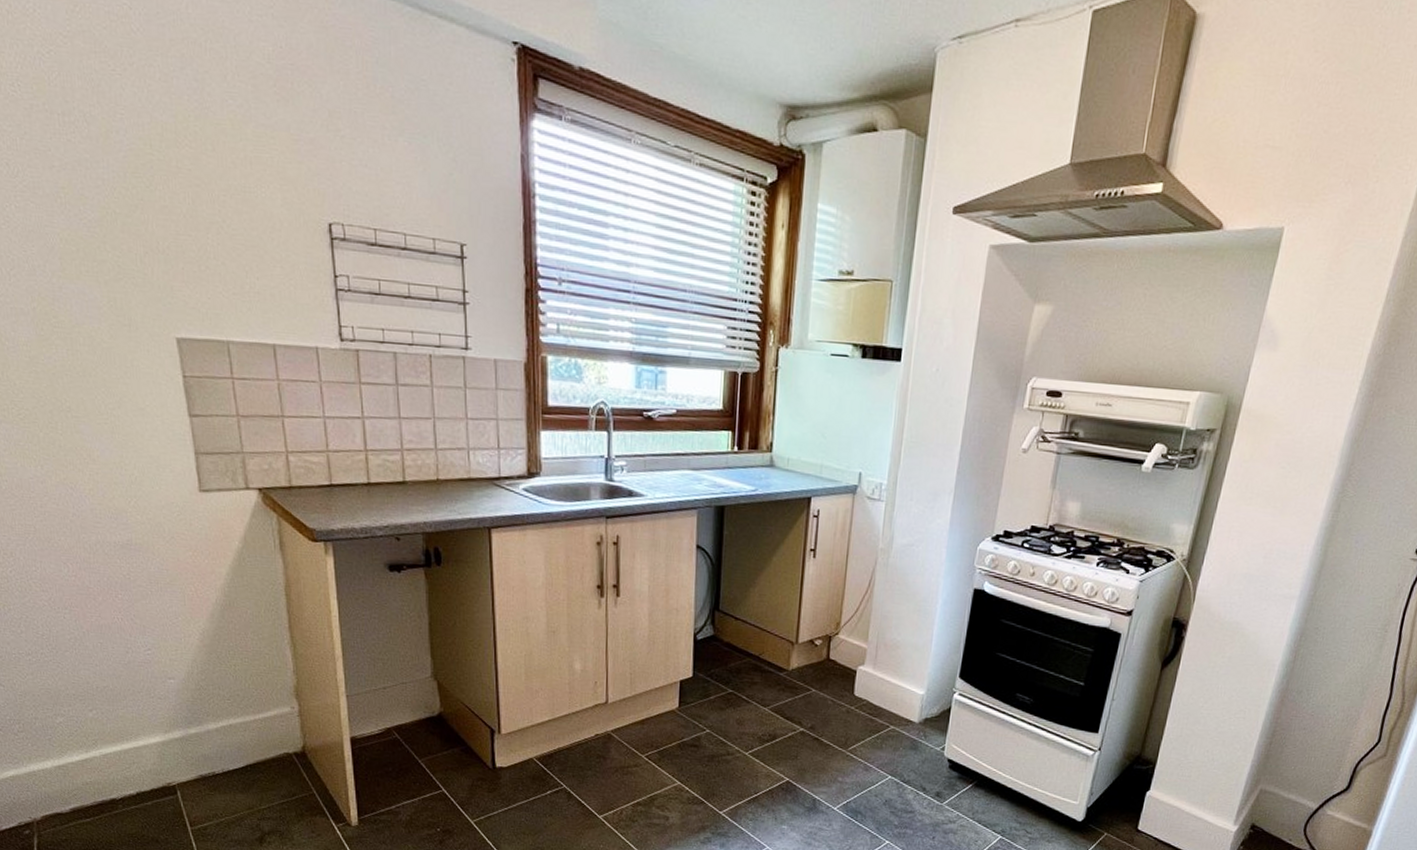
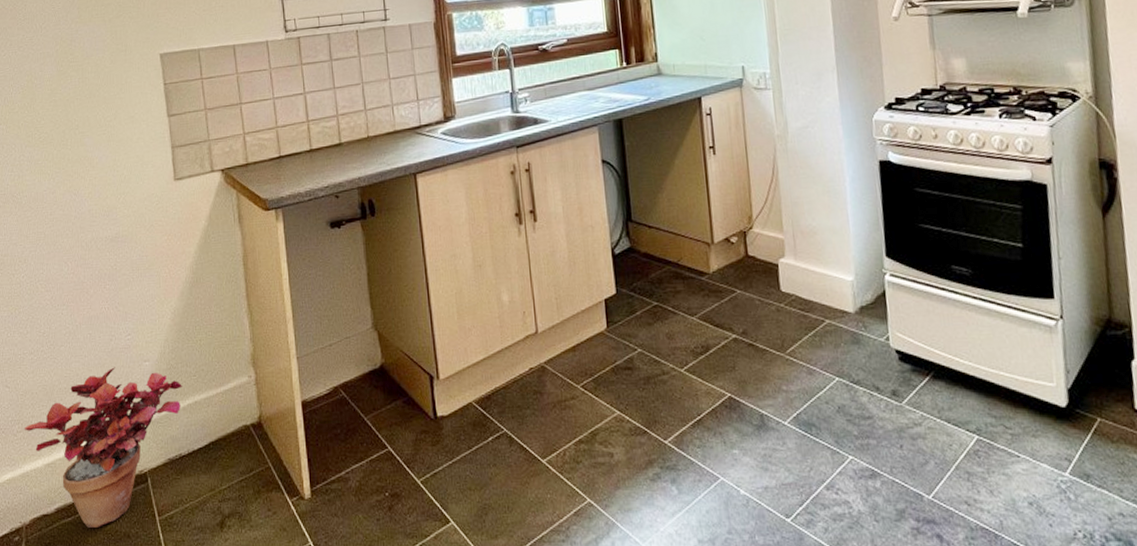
potted plant: none [26,680,216,831] -> present [24,367,183,528]

